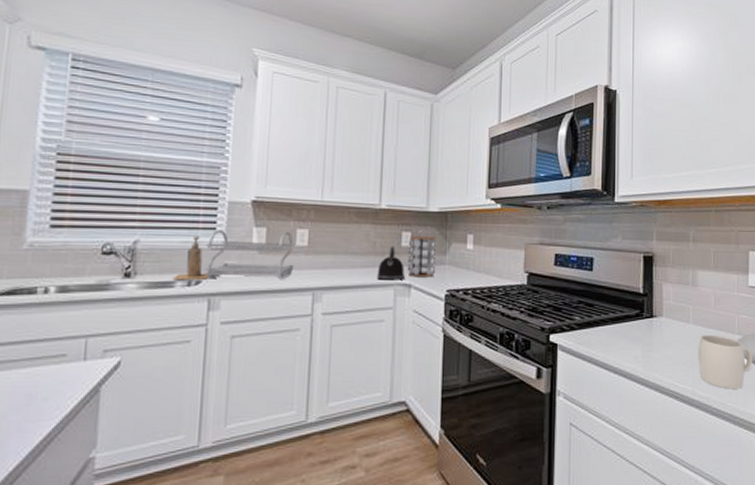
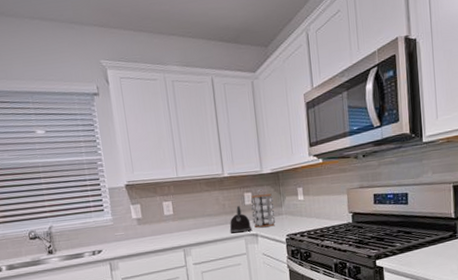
soap dispenser: present [173,237,209,281] -> none [82,218,106,252]
dish rack: present [204,230,295,280] -> none [99,205,167,248]

